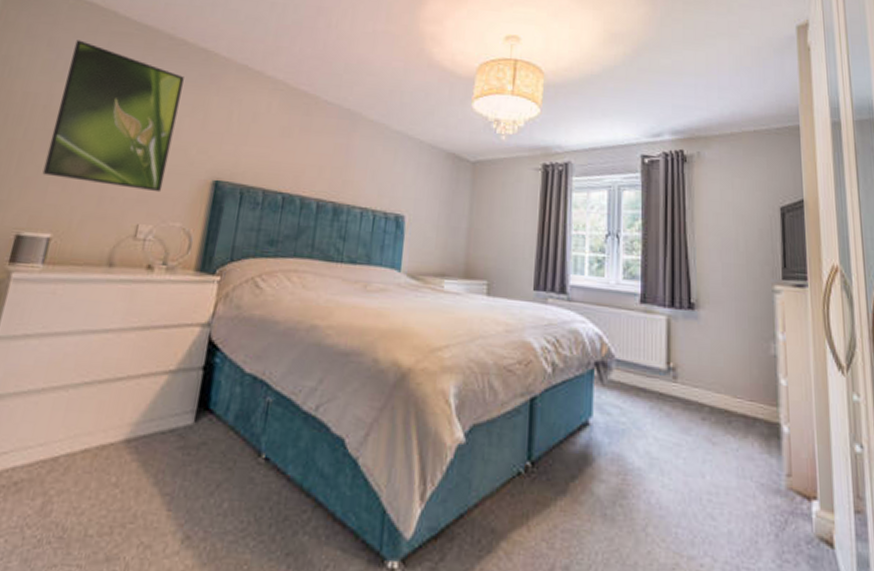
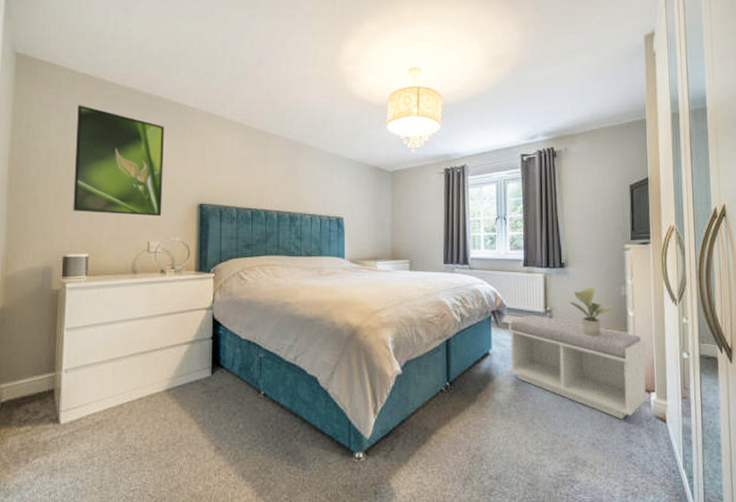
bench: none [616,372,809,539] -> present [508,315,649,420]
potted plant: none [701,339,761,410] -> present [570,286,614,336]

